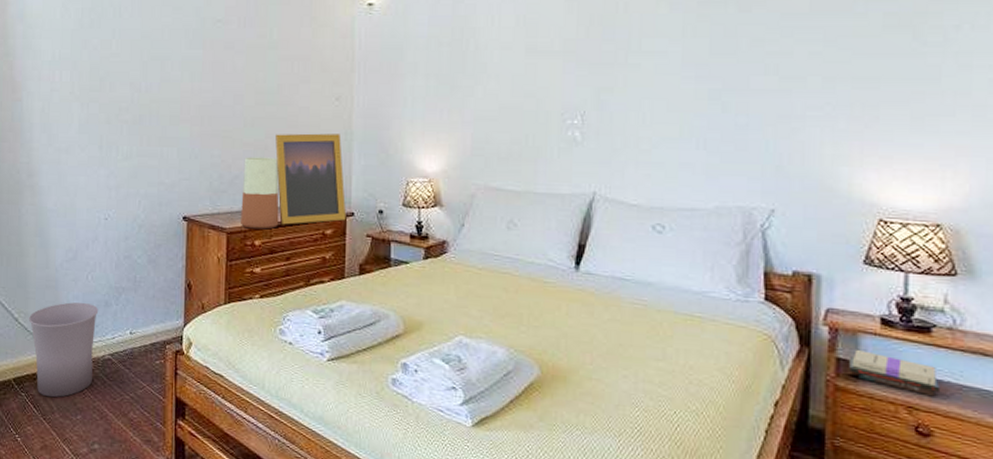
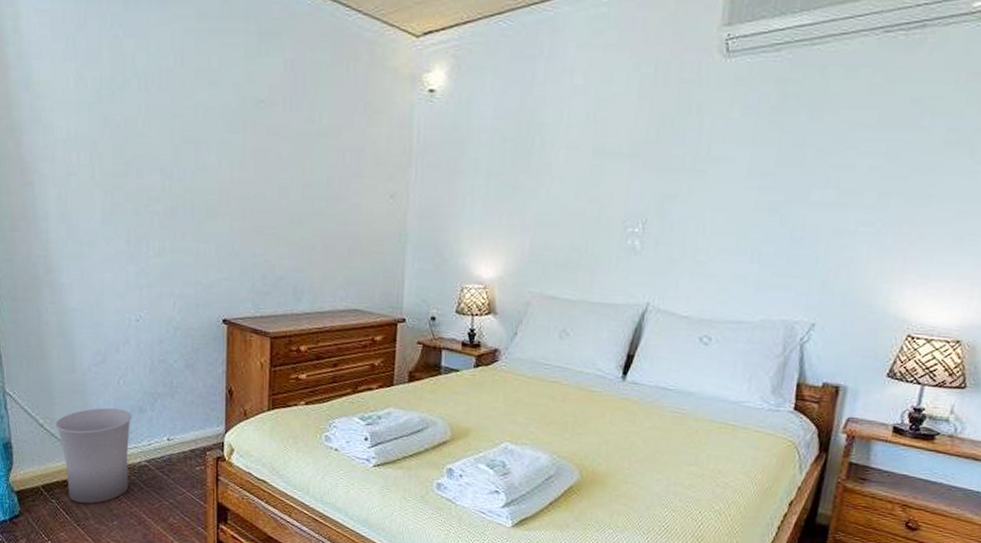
vase: present [241,157,279,230] -> none [286,256,327,335]
picture frame: present [275,133,347,226] -> none [323,232,398,331]
books: present [849,349,940,397] -> none [858,454,933,496]

